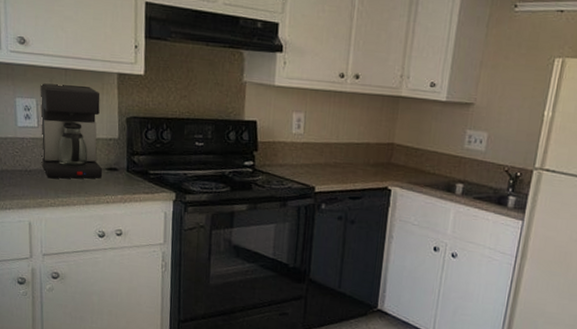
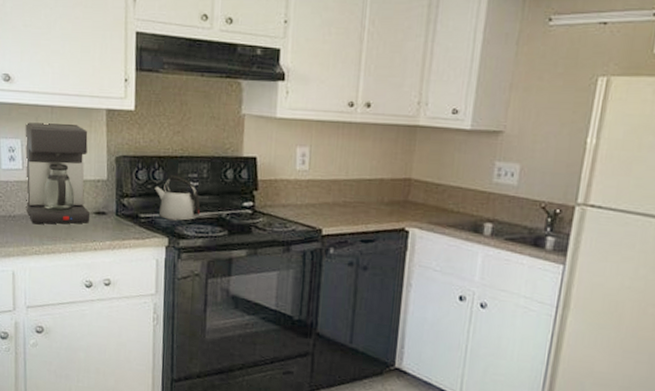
kettle: none [163,135,206,178] -> present [155,174,201,222]

